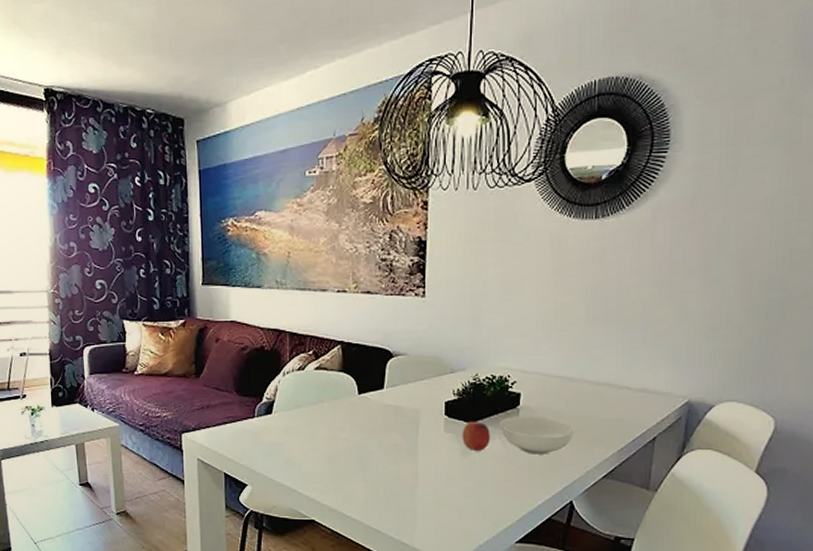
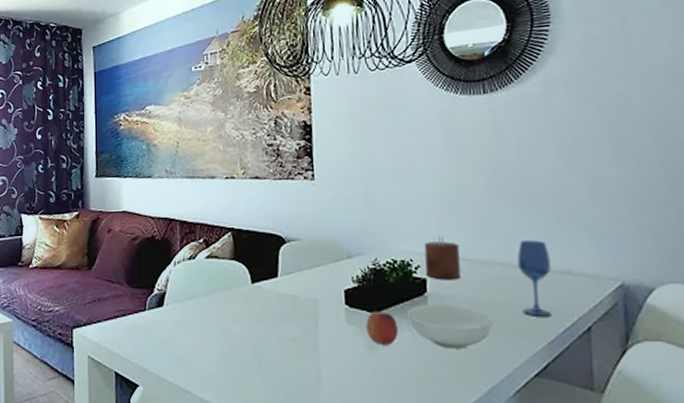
candle: none [520,354,554,395] -> present [424,235,461,280]
wineglass: none [600,361,631,428] -> present [517,240,552,316]

